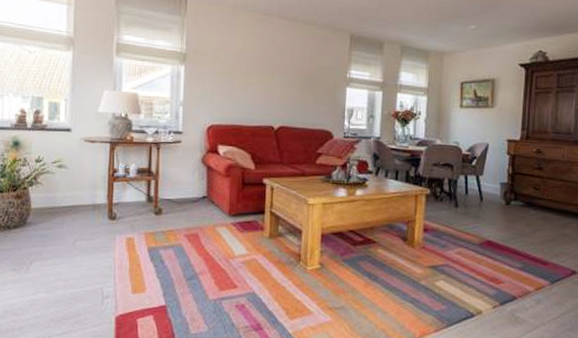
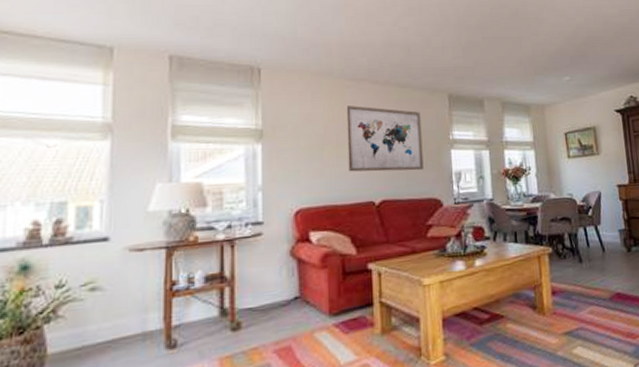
wall art: none [254,38,322,104] -> present [346,106,424,172]

